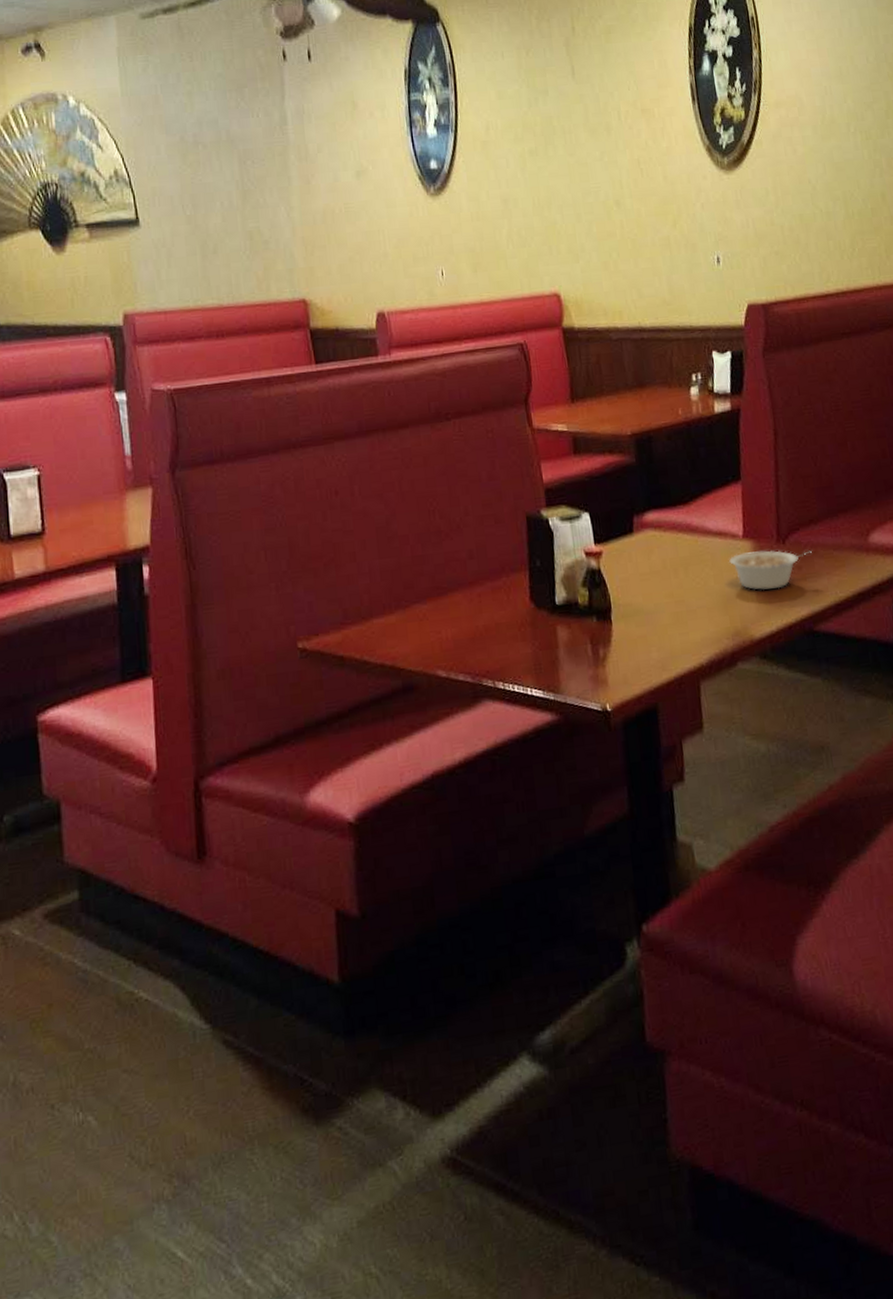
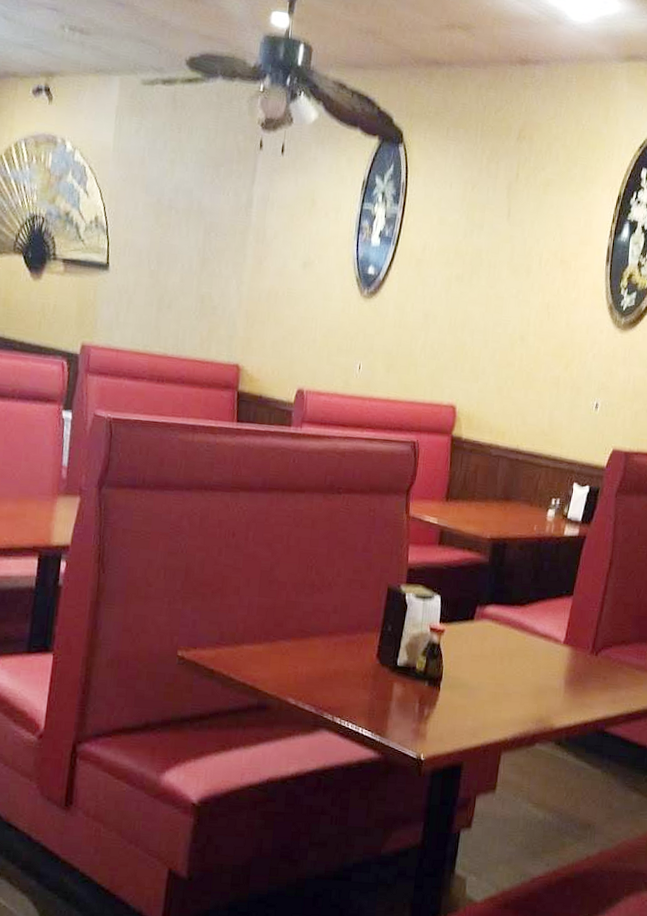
legume: present [729,550,813,590] -> none [548,655,619,692]

